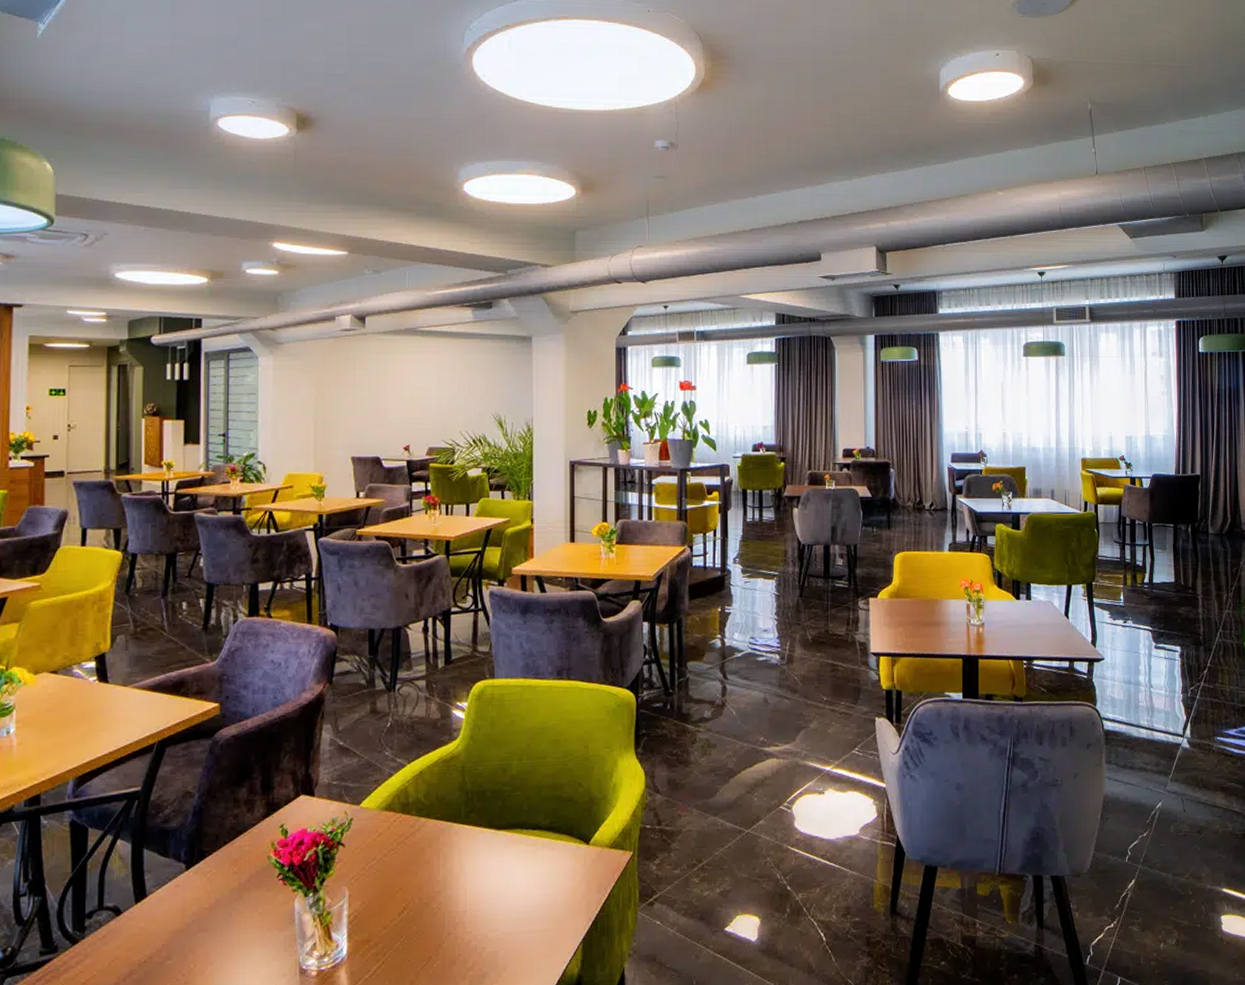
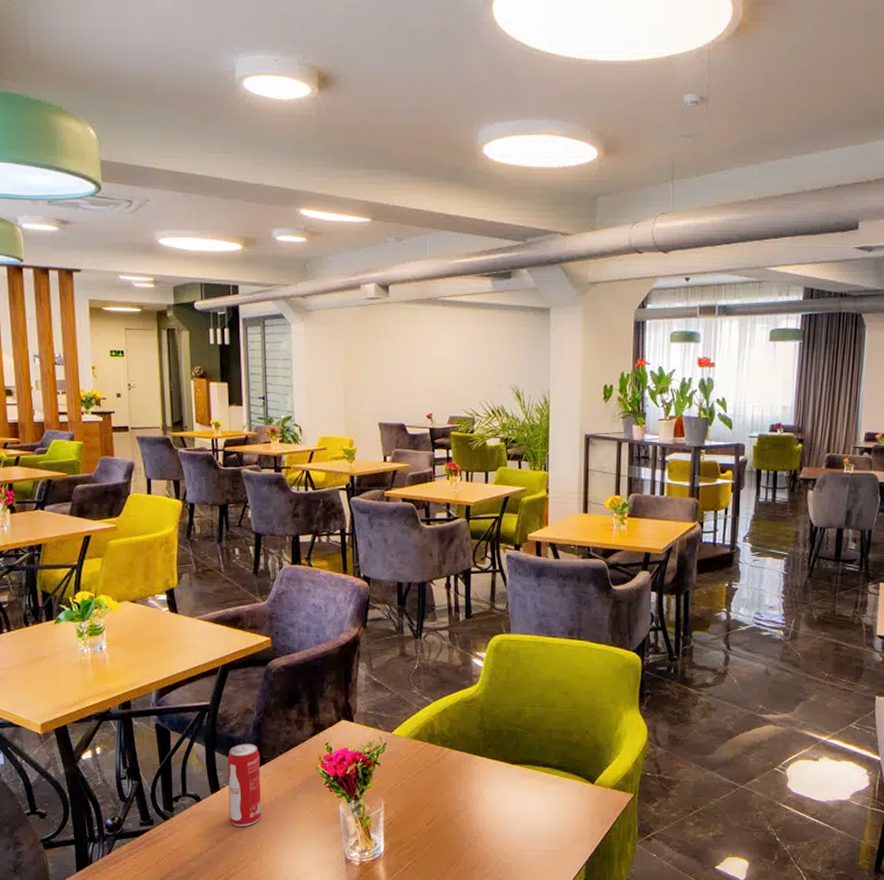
beverage can: none [158,835,200,943] -> present [227,744,261,827]

